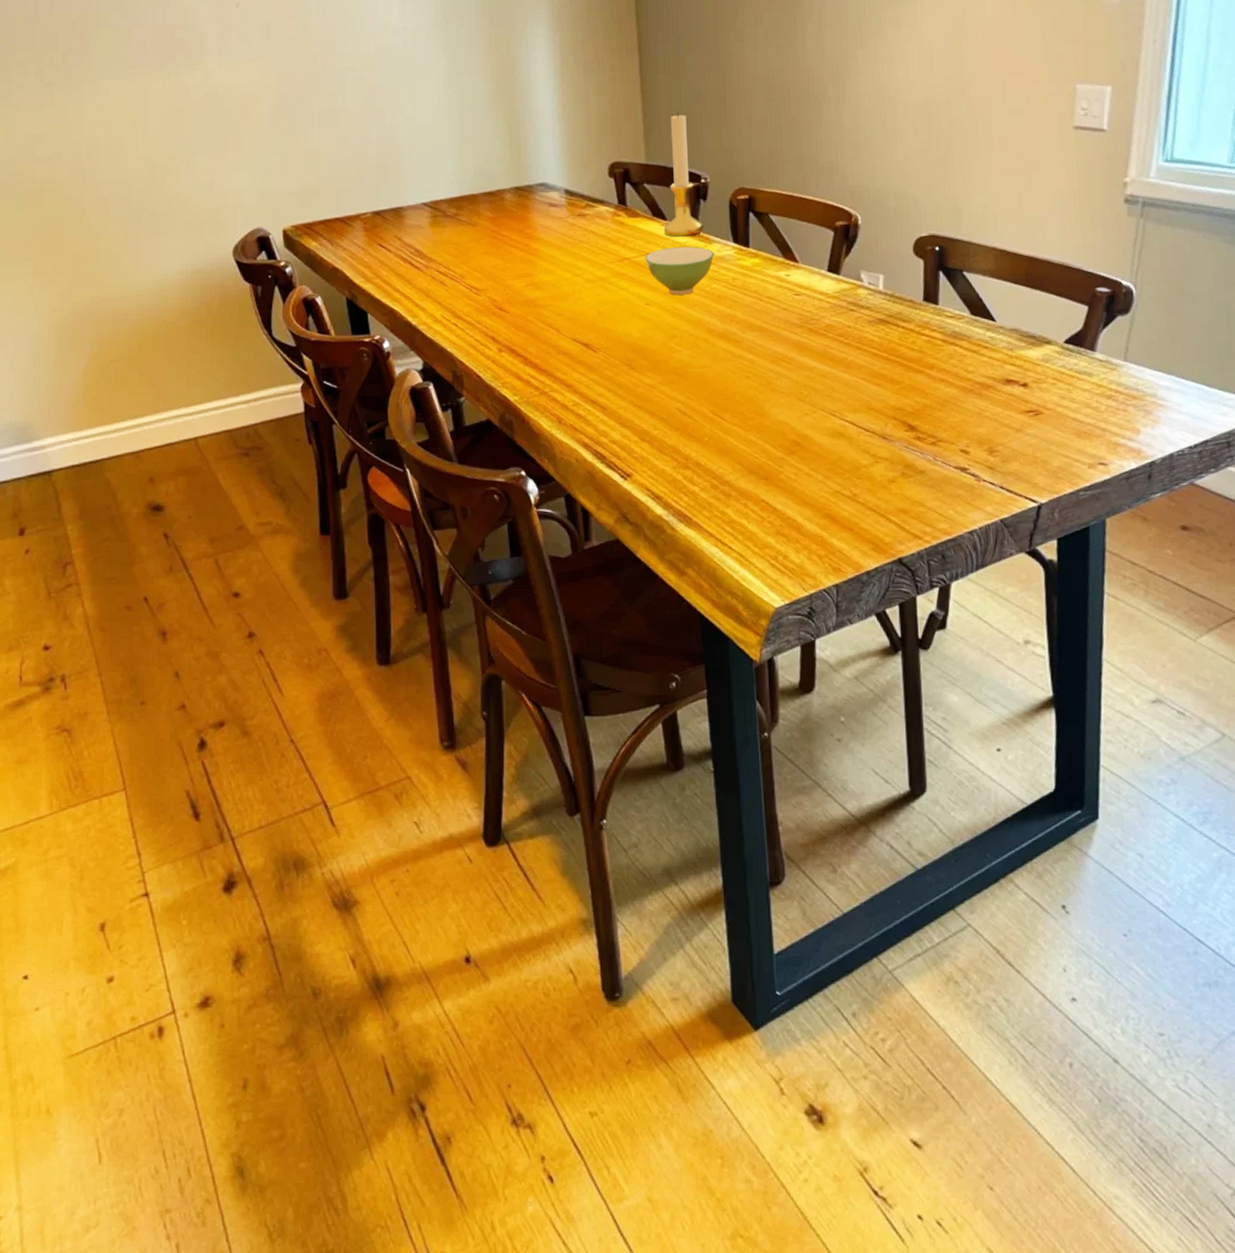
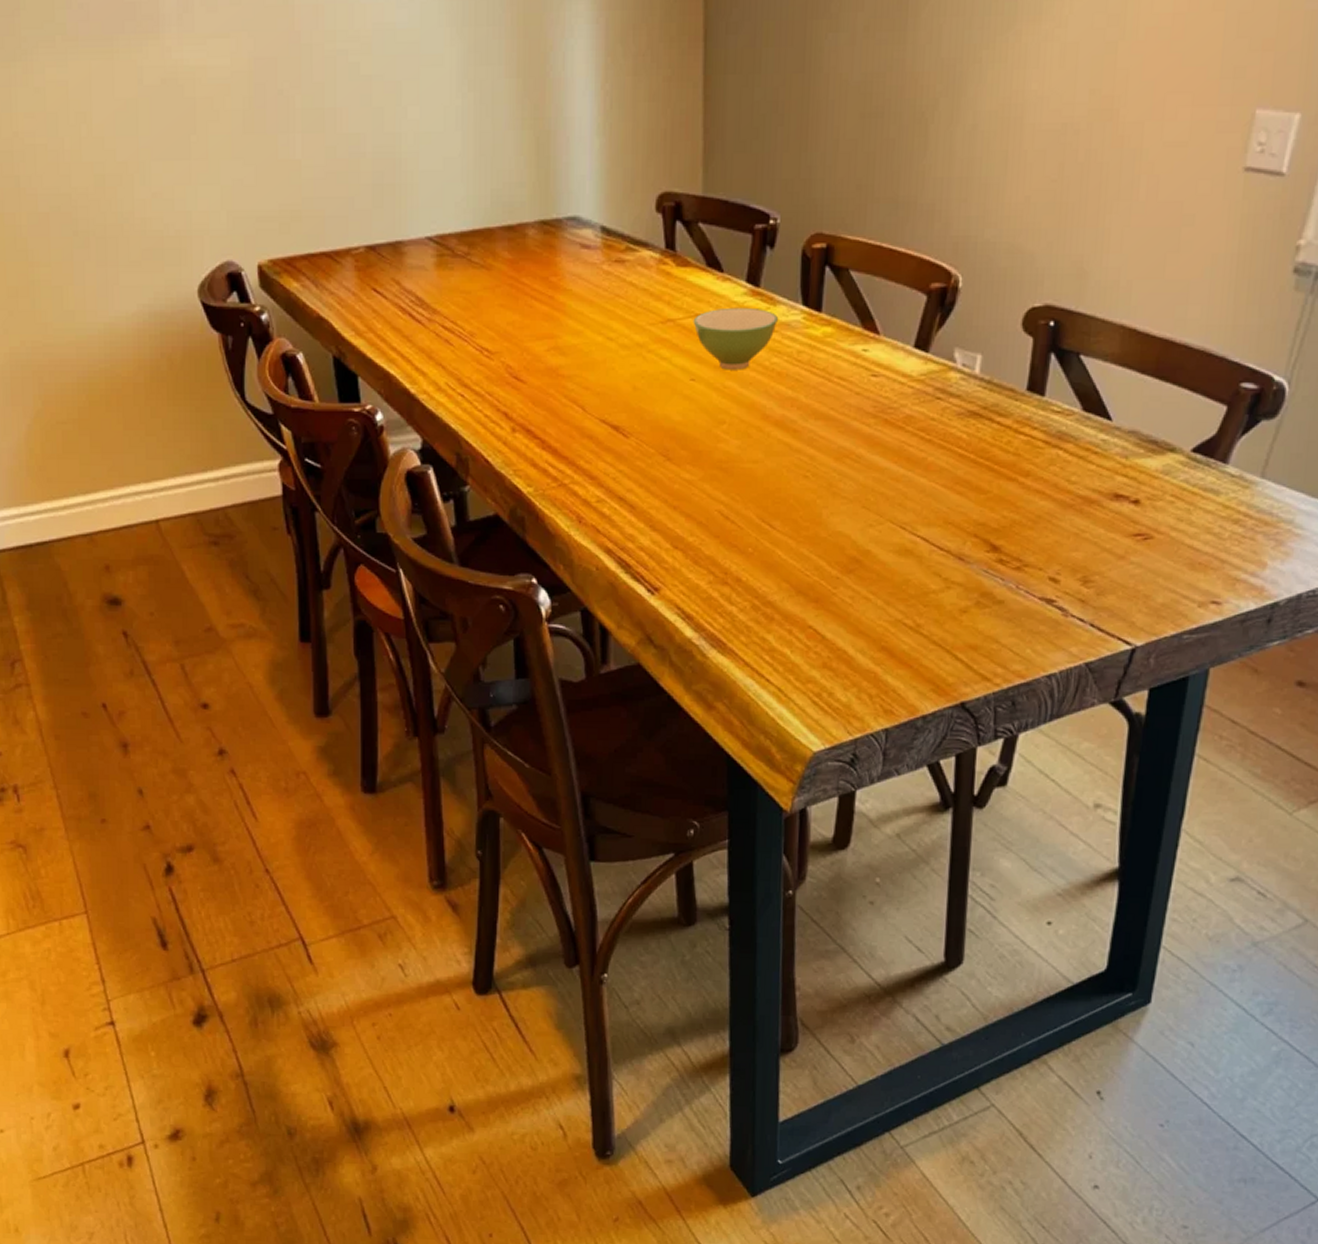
candle holder: present [663,112,704,237] -> none [718,127,769,295]

